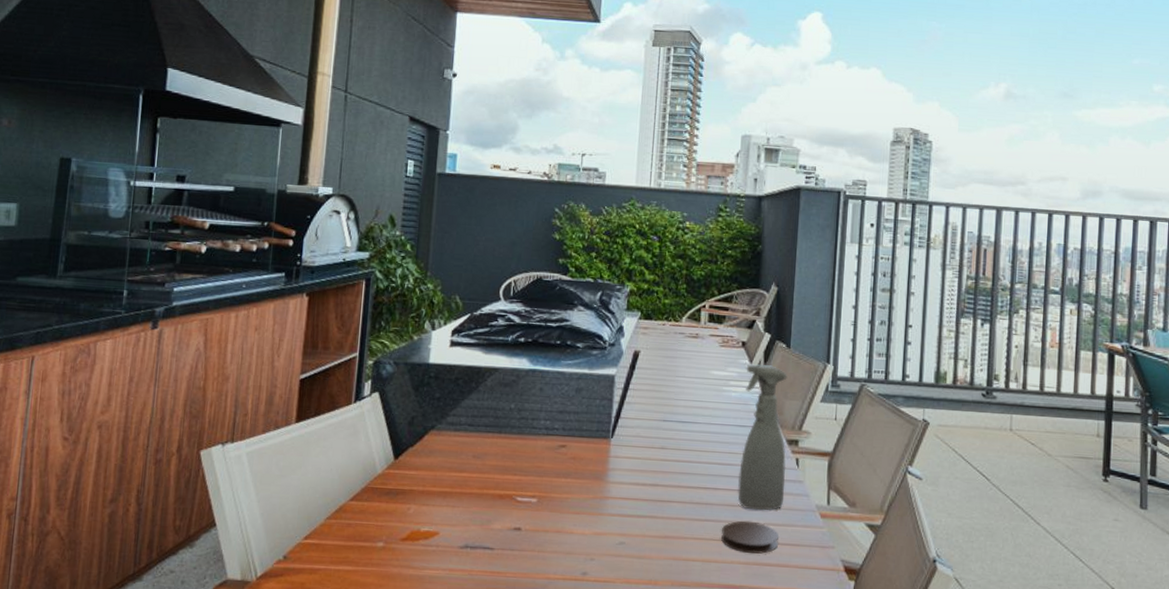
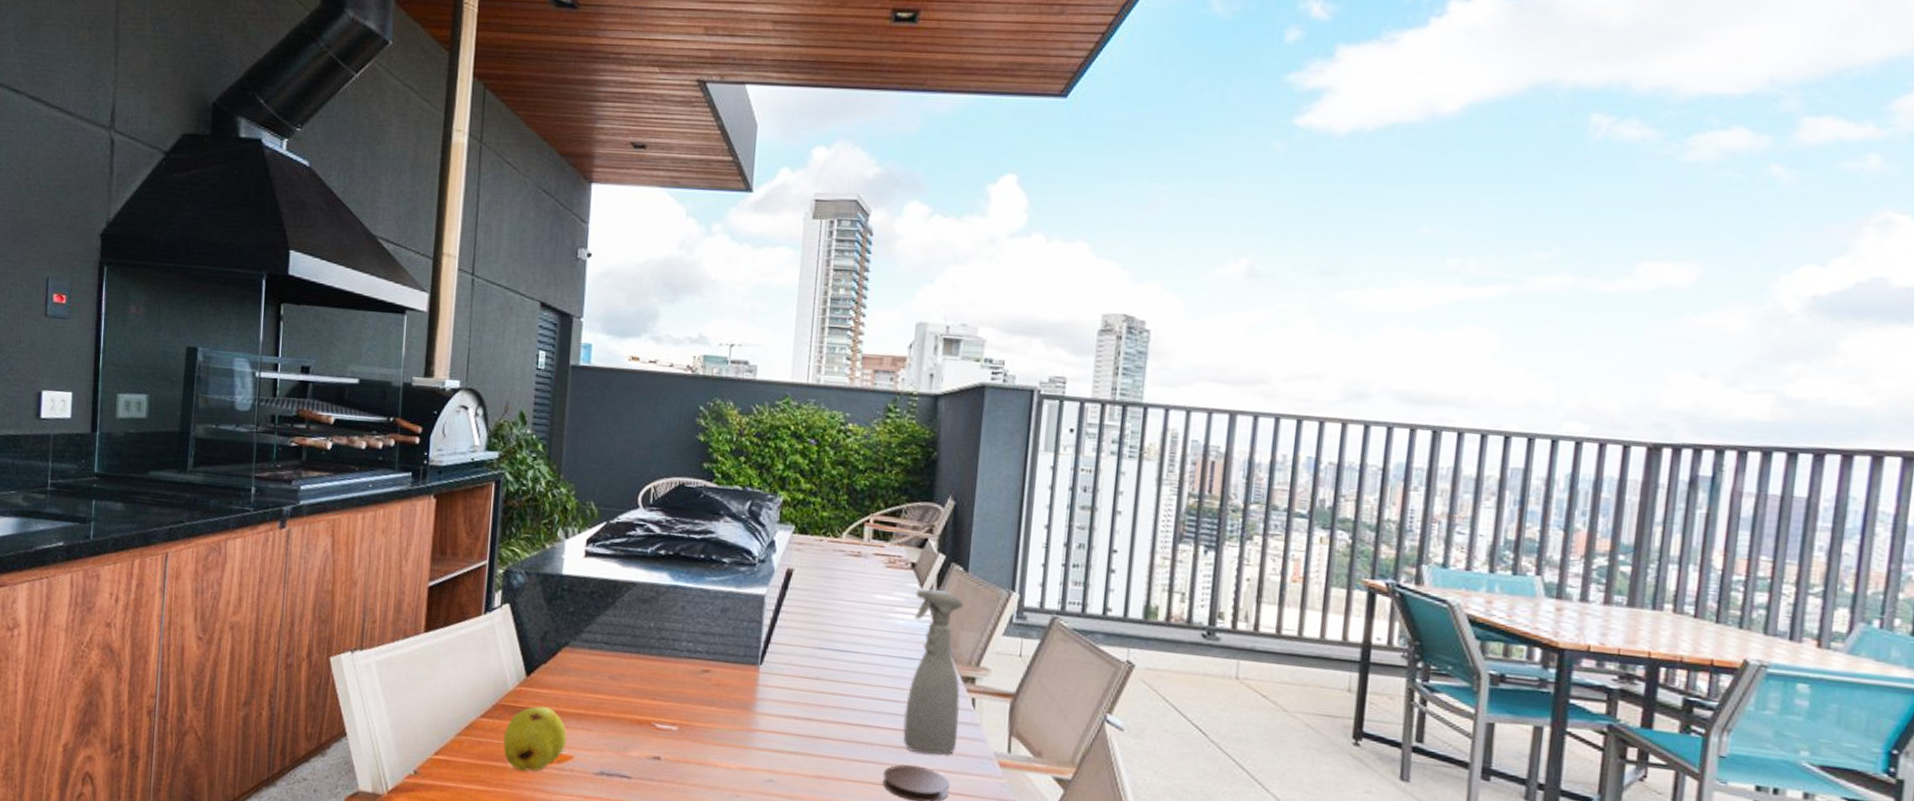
fruit: none [371,486,433,550] -> present [503,705,567,772]

